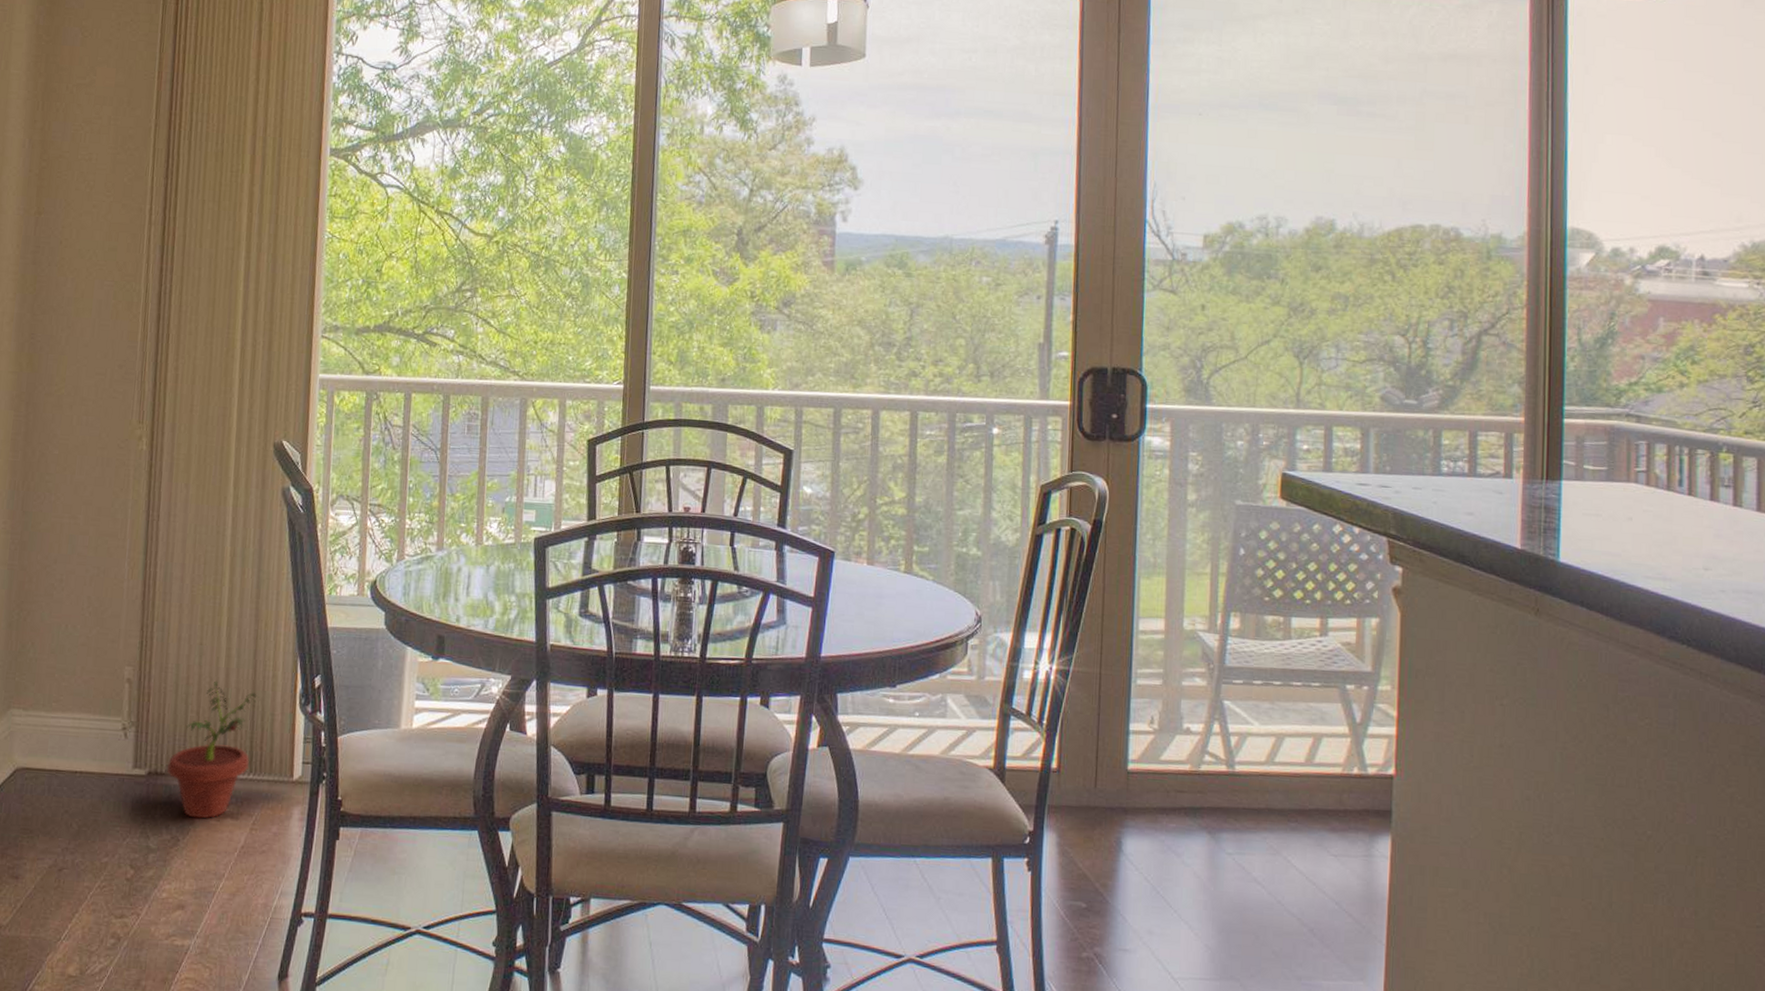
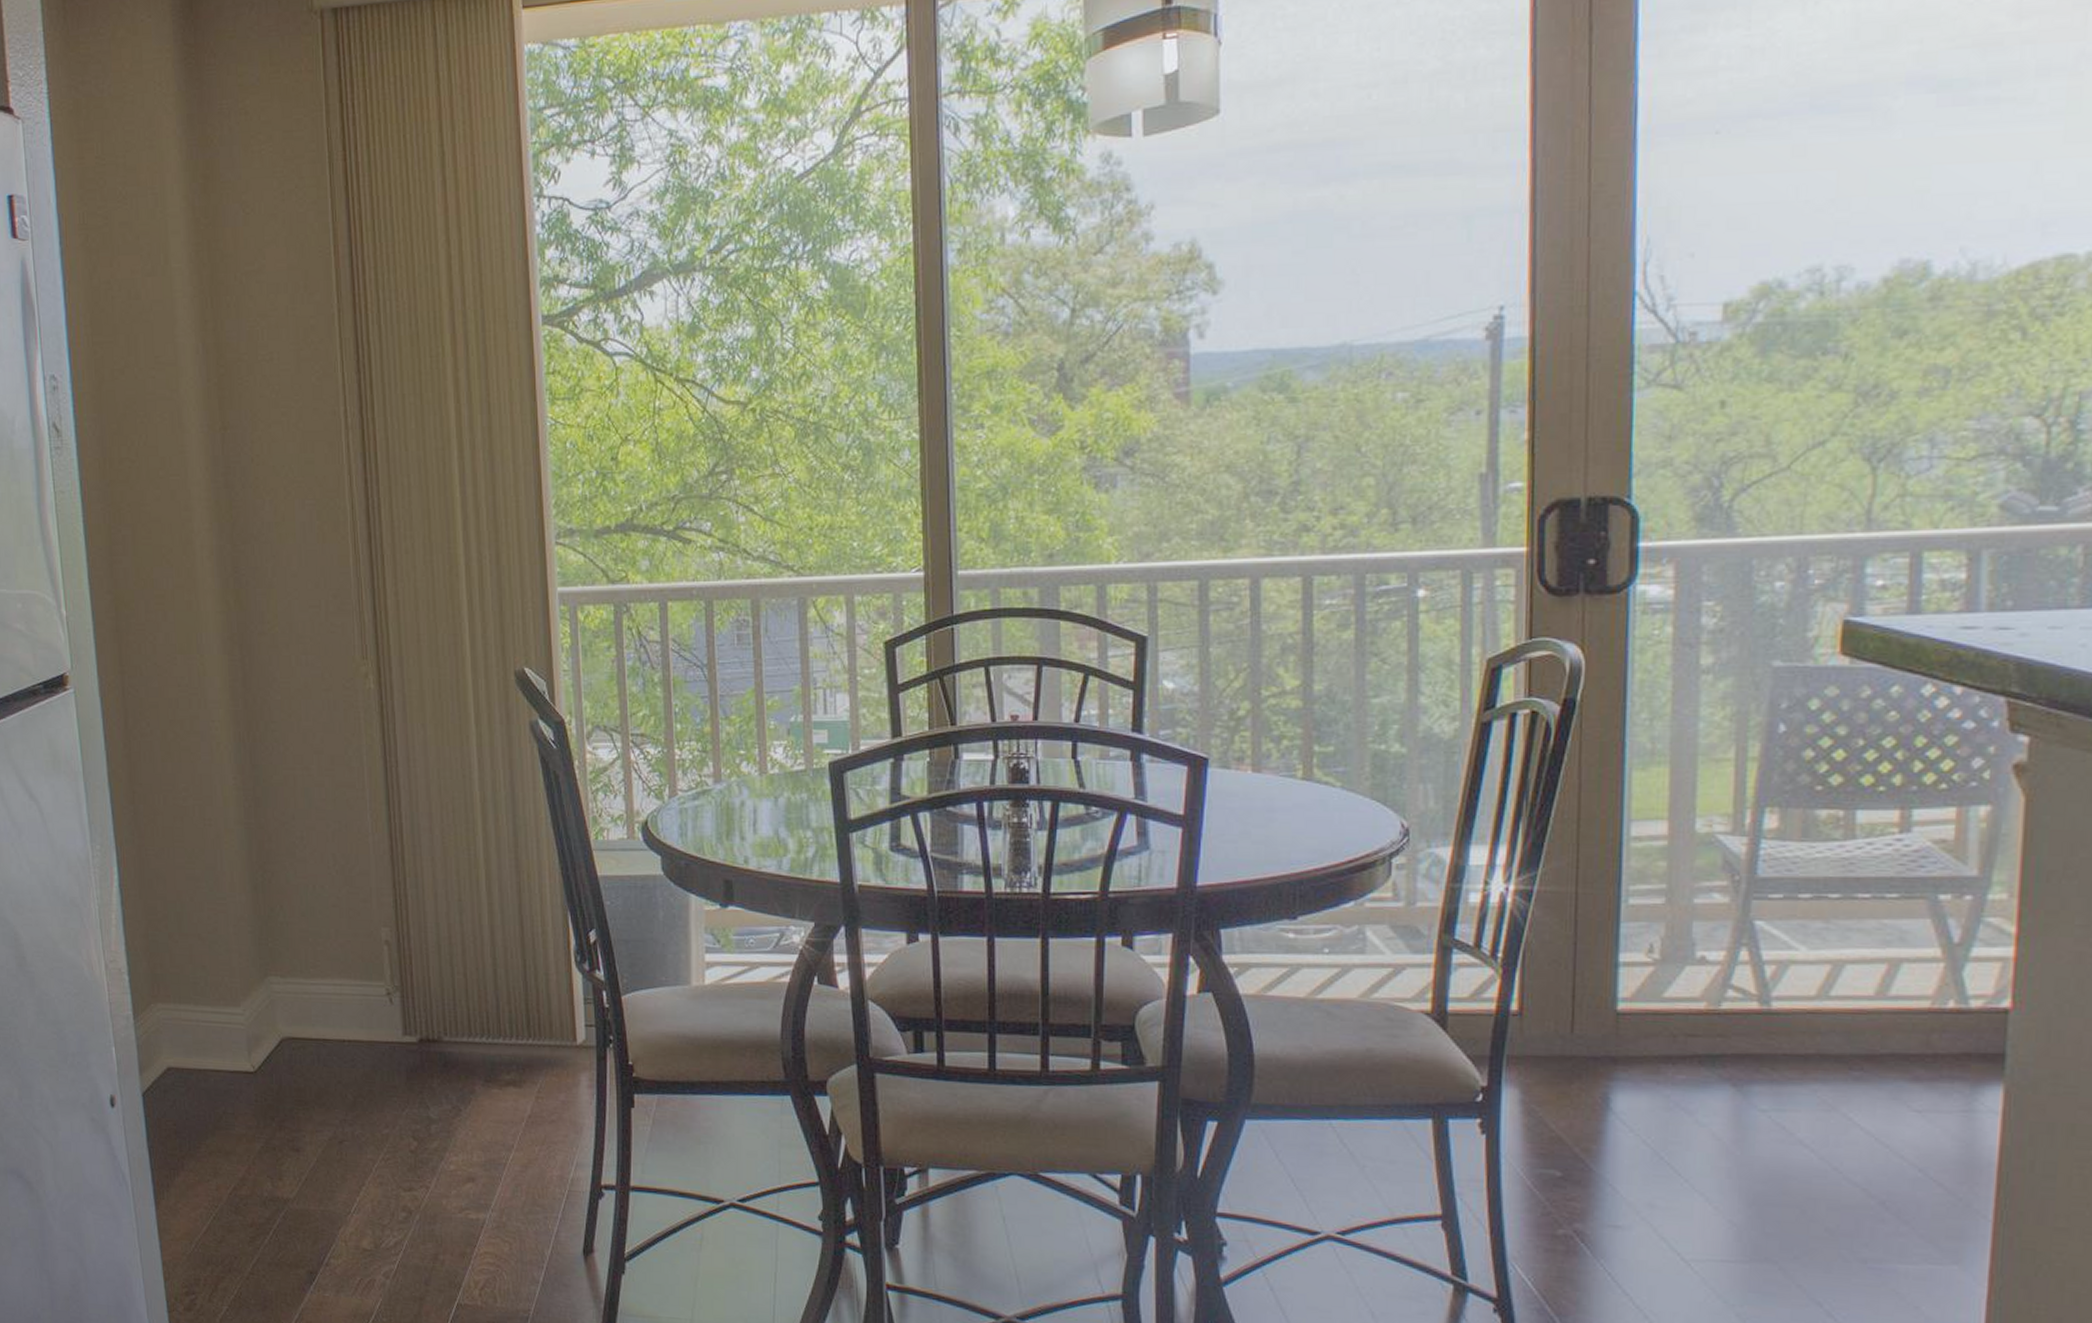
potted plant: present [167,681,260,819] -> none [439,939,530,1088]

